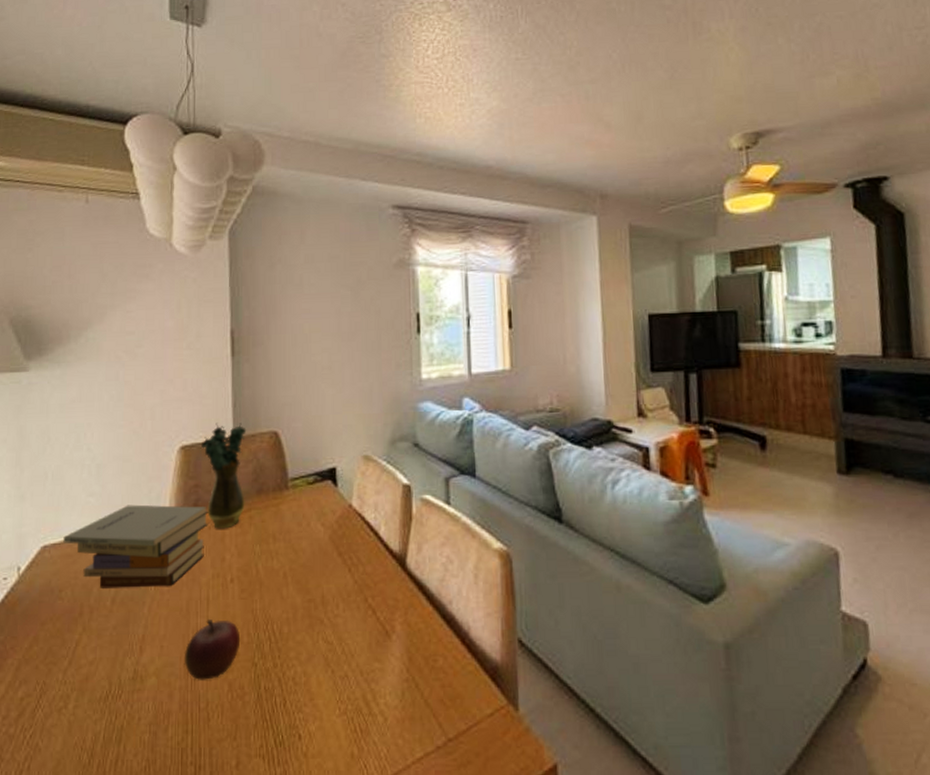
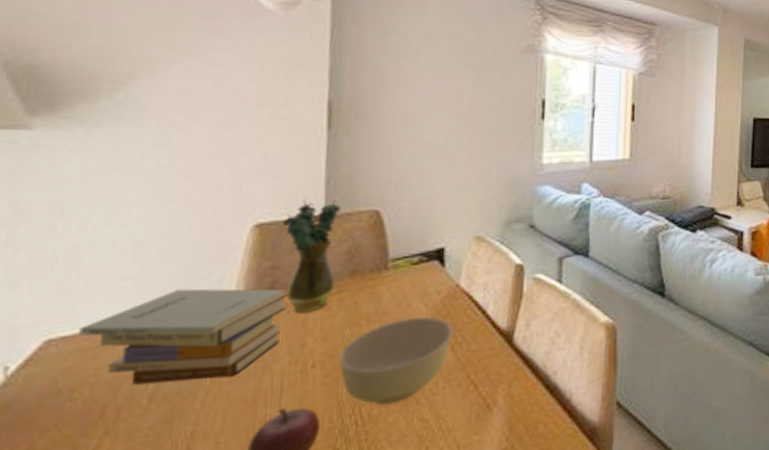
bowl: none [253,536,349,624] -> present [339,317,454,406]

